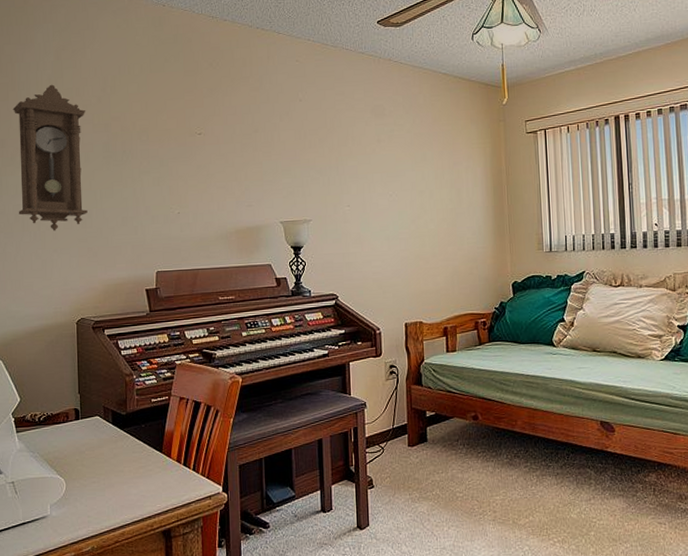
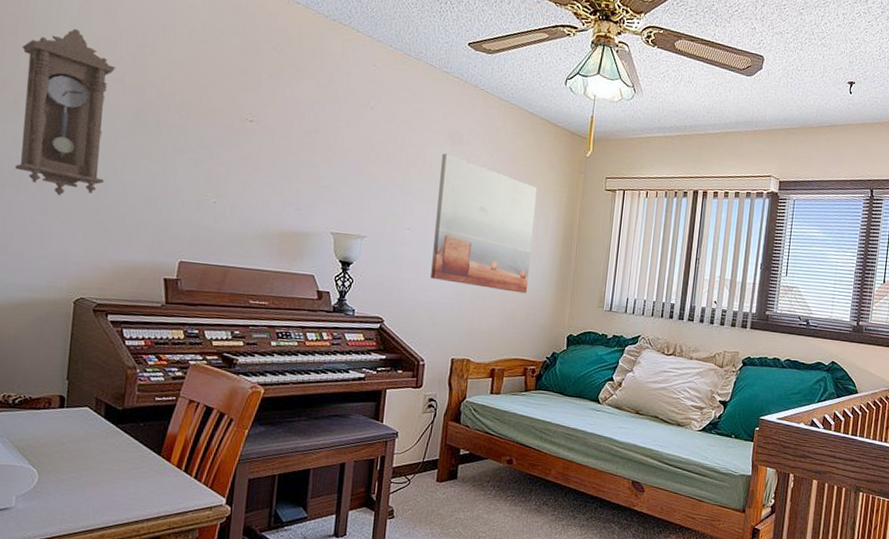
wall art: none [368,128,466,250] -> present [430,153,537,294]

